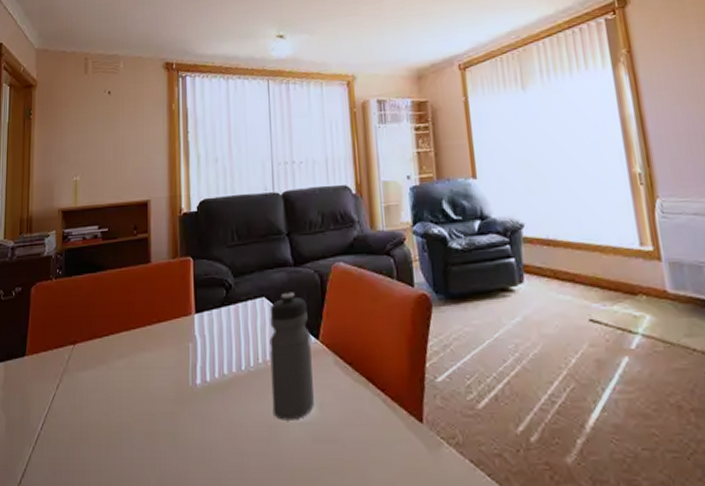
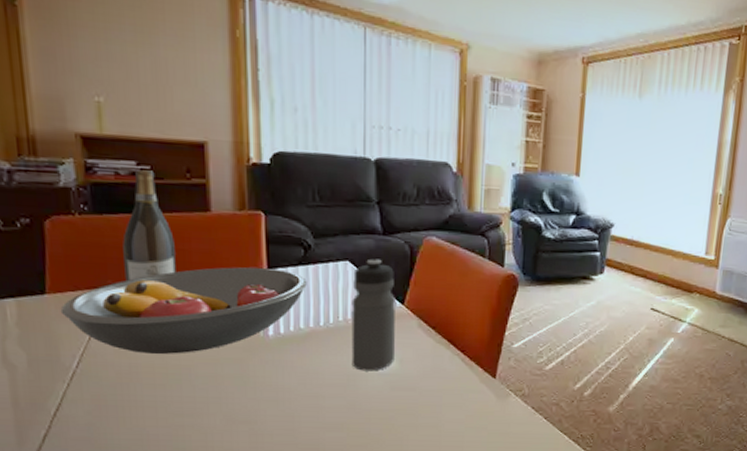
fruit bowl: none [34,313,229,412] -> present [60,267,307,355]
wine bottle: none [84,232,122,337] -> present [122,170,176,281]

